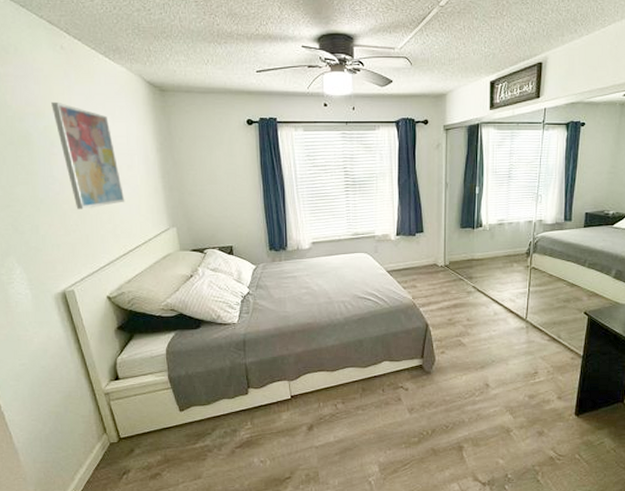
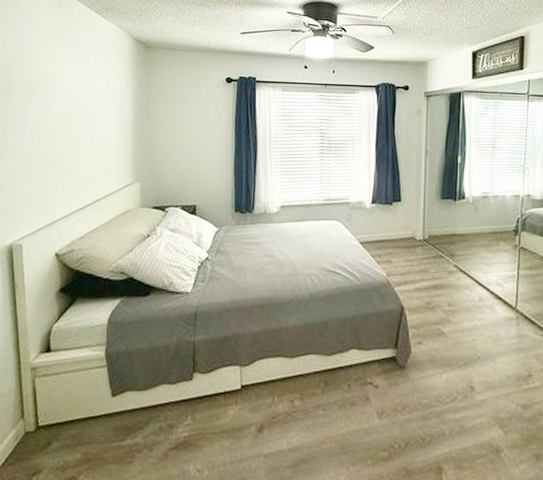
wall art: present [51,101,125,210] -> none [38,52,93,159]

